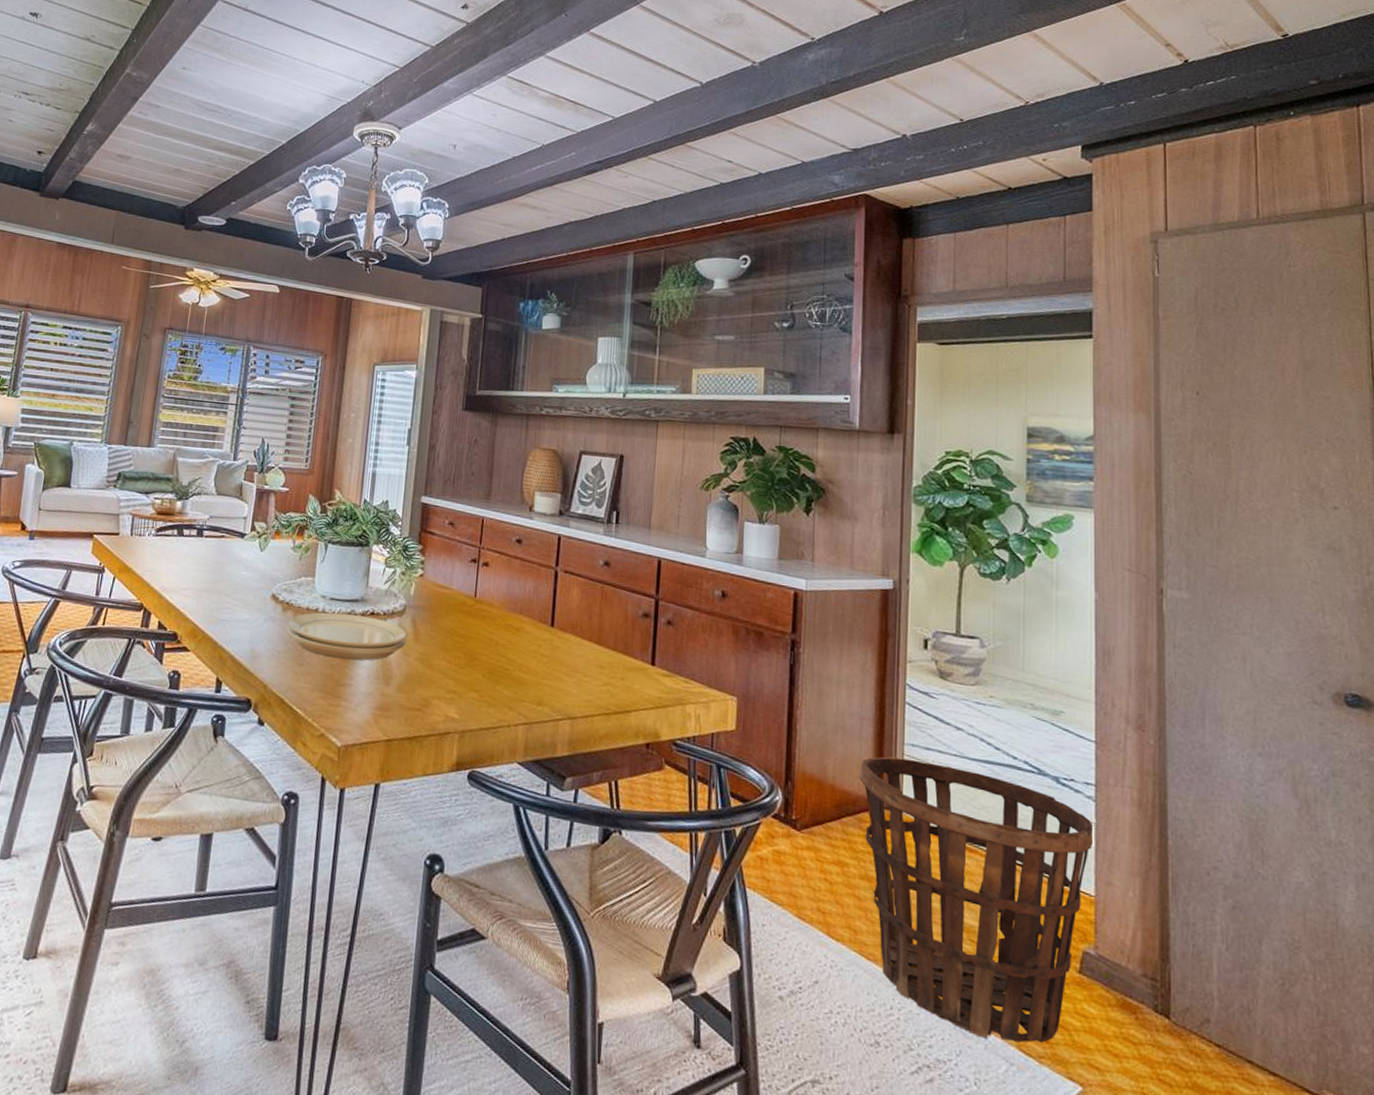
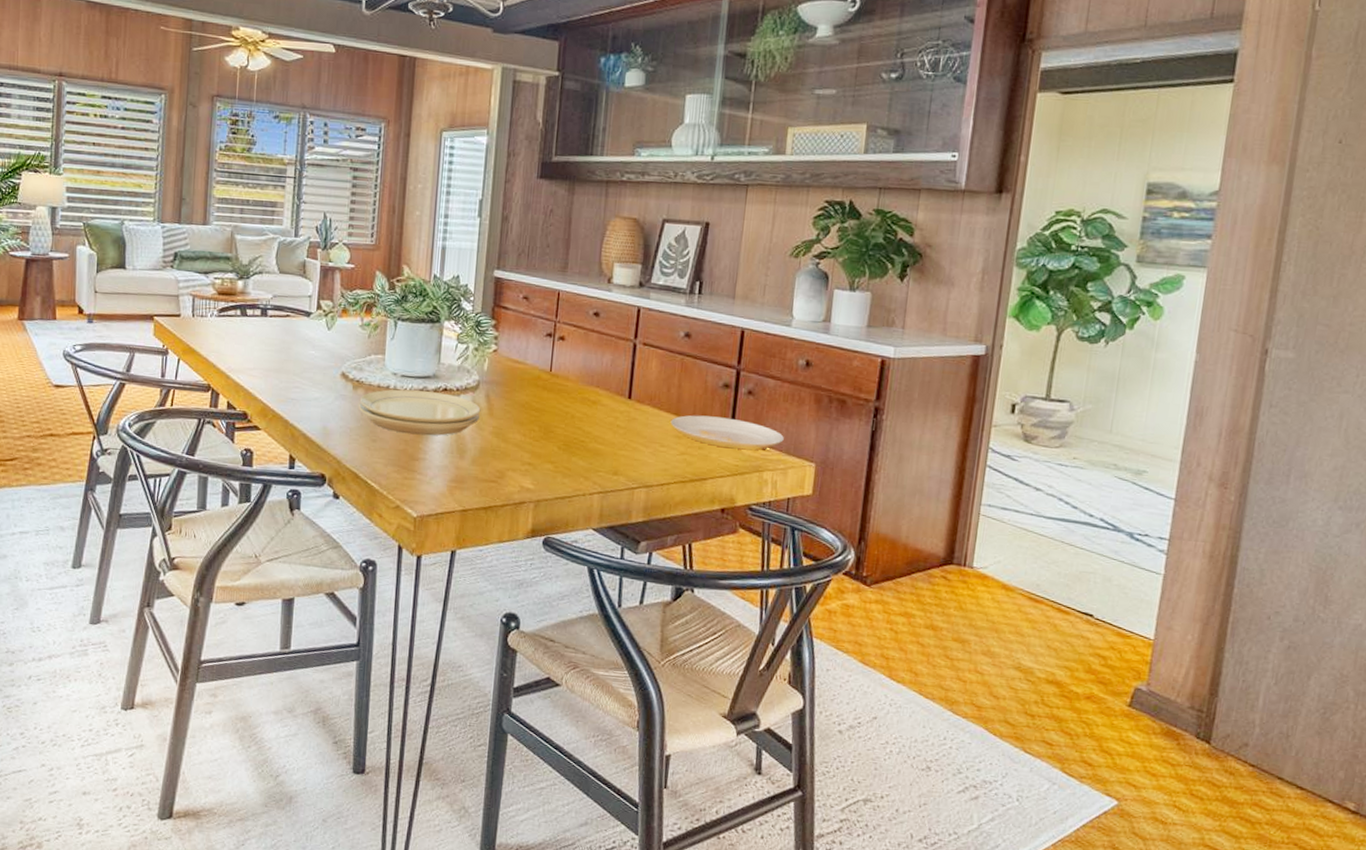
plate: none [593,644,705,682] -> present [670,415,784,451]
basket: present [859,756,1093,1043] -> none [932,516,1161,766]

